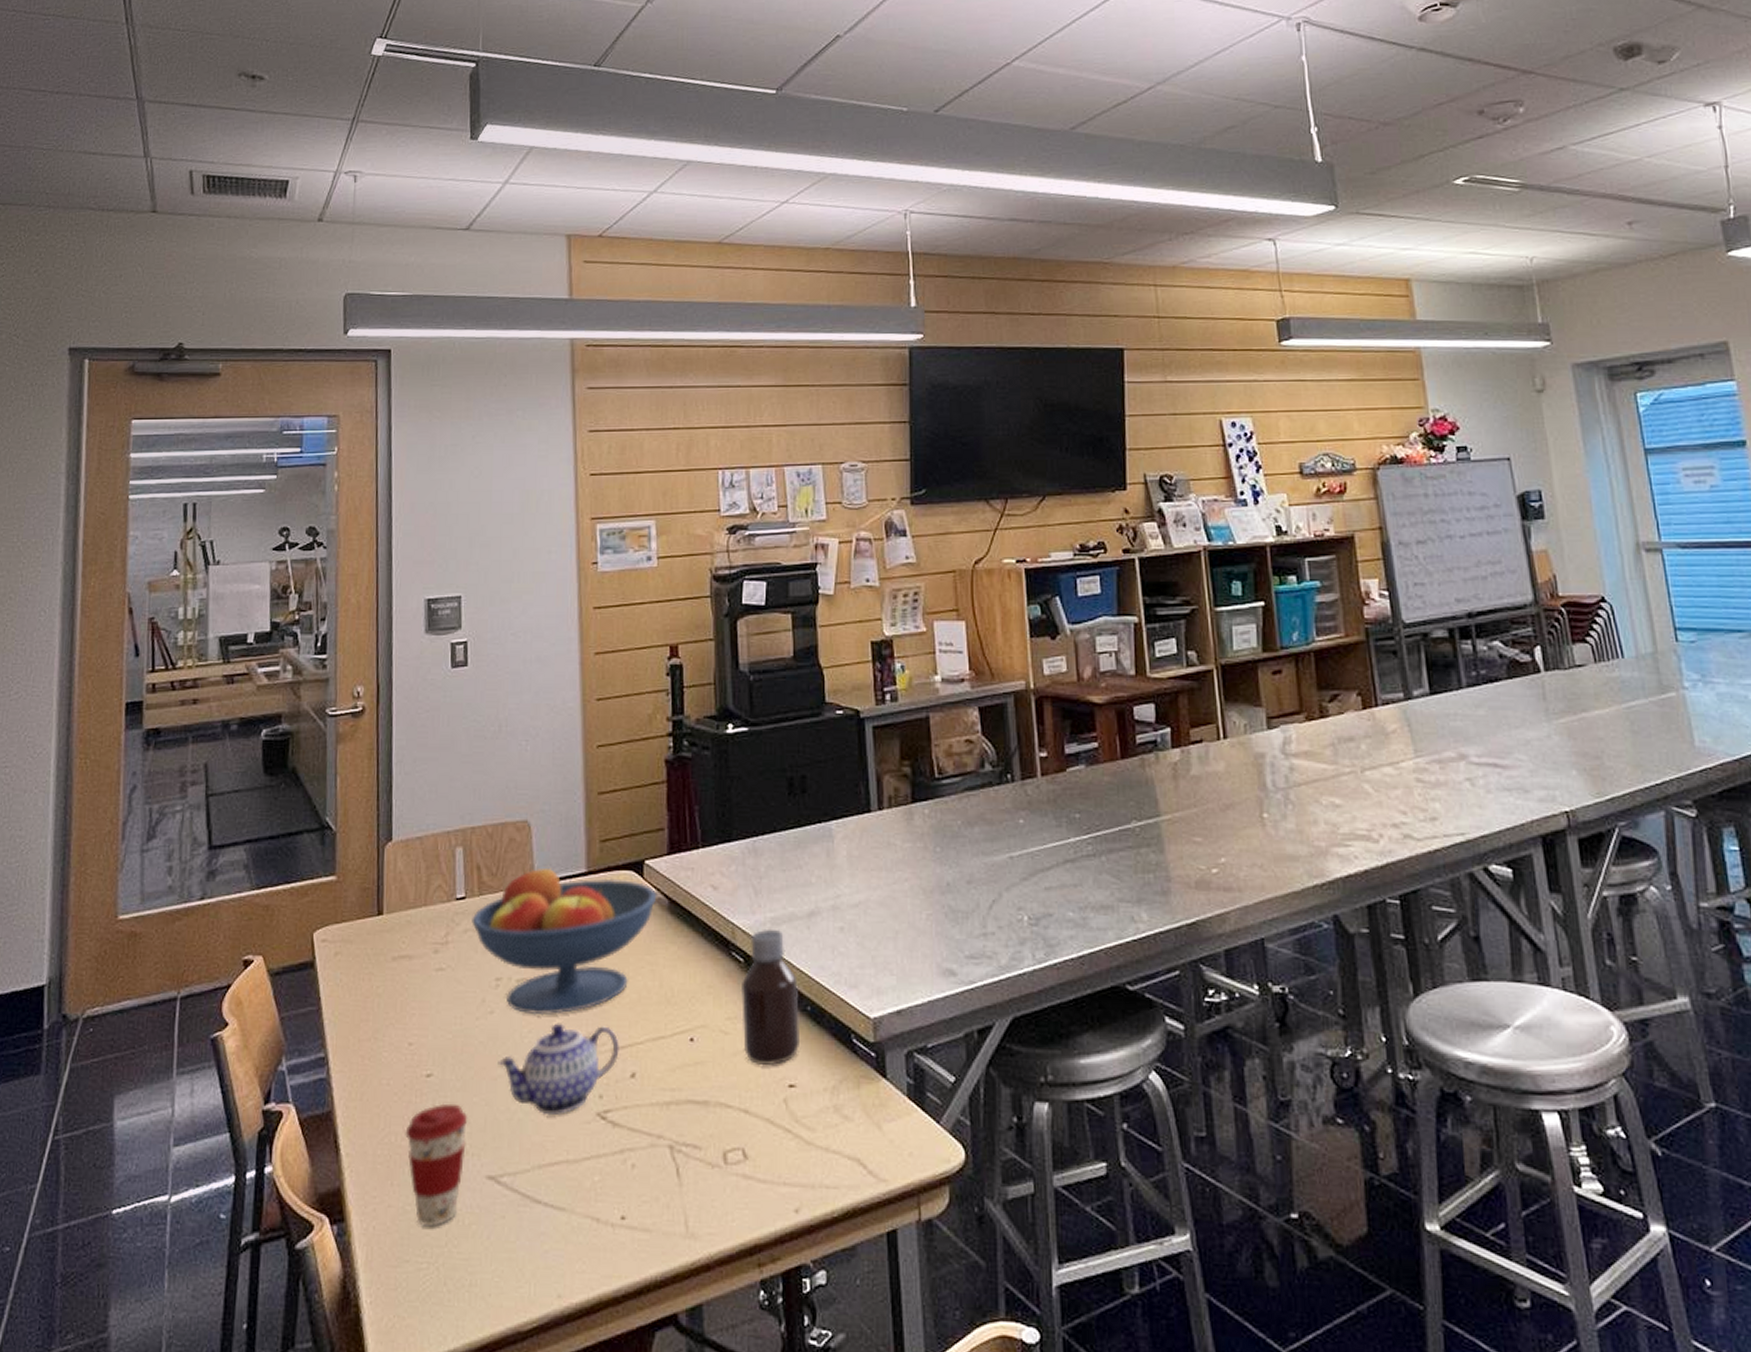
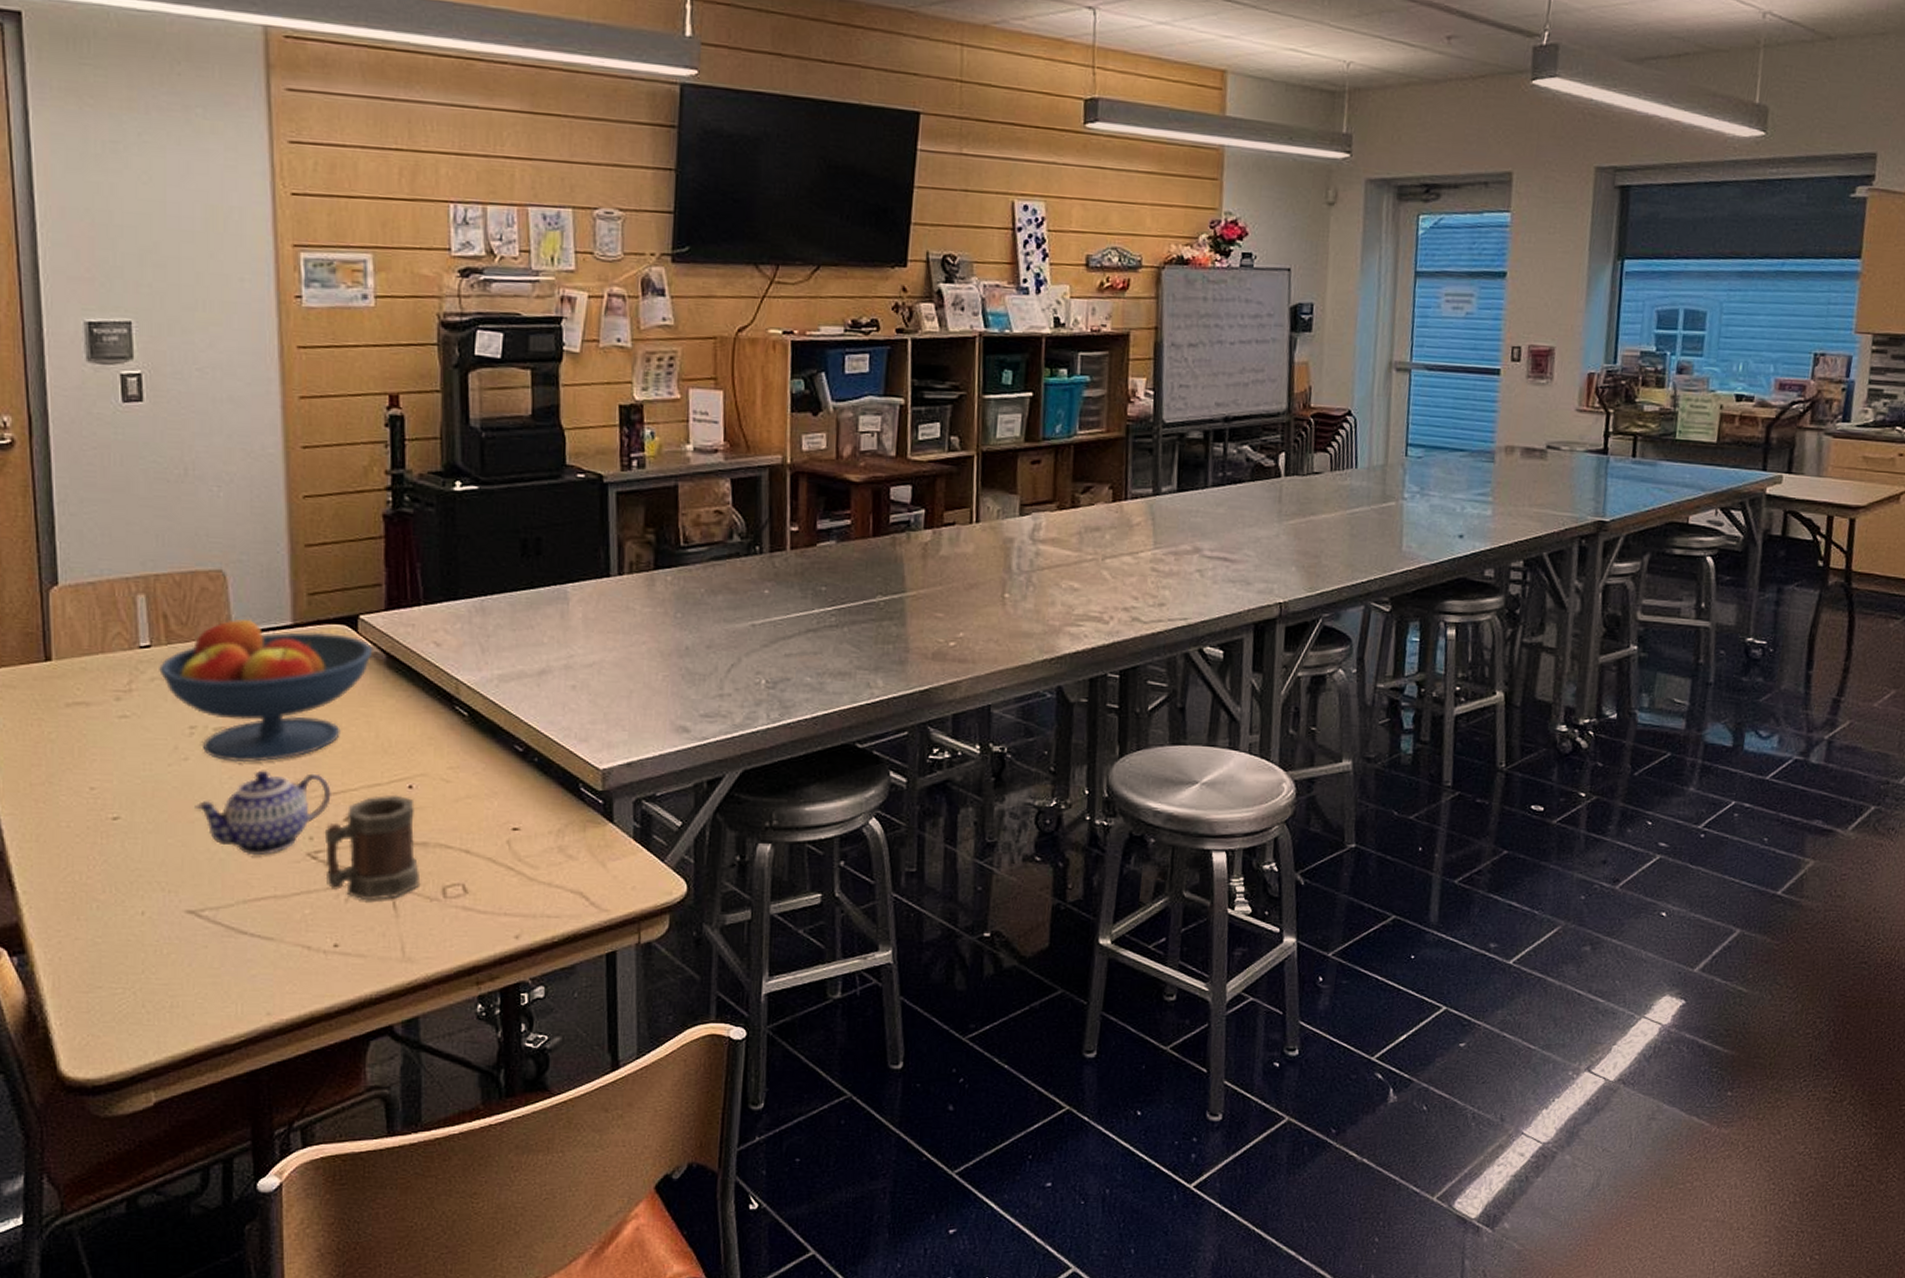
coffee cup: present [405,1103,468,1227] -> none [91,844,163,956]
mug: none [613,1048,701,1167] -> present [324,794,419,901]
bottle: present [740,928,799,1066] -> none [463,685,526,811]

